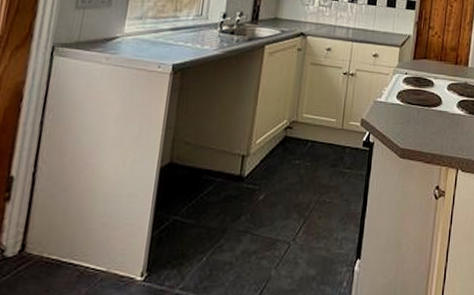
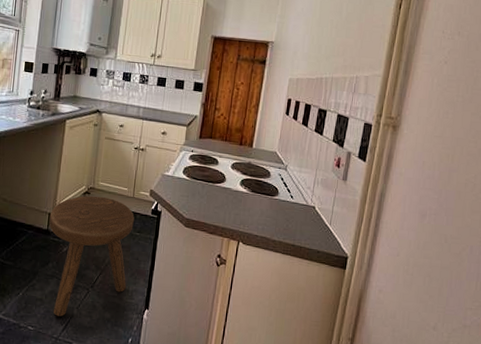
stool: none [242,130,344,282] -> present [49,195,135,317]

